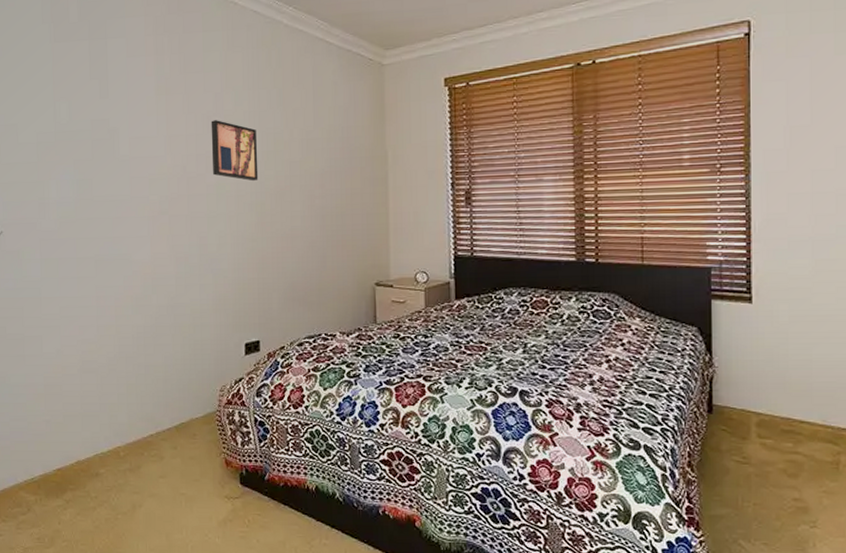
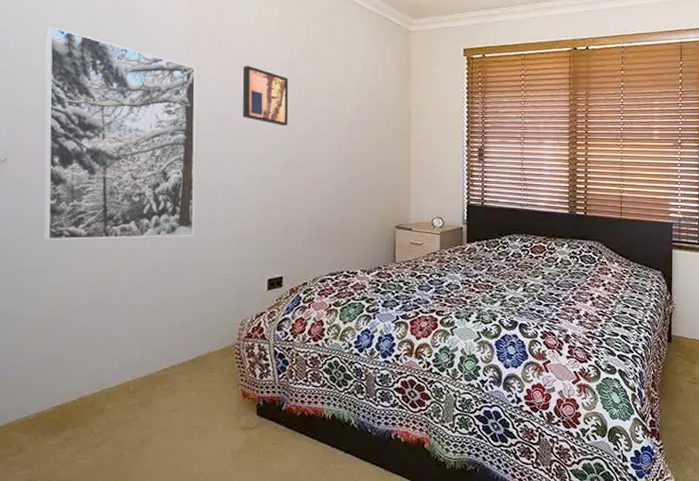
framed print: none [29,98,172,308] -> present [44,26,196,240]

